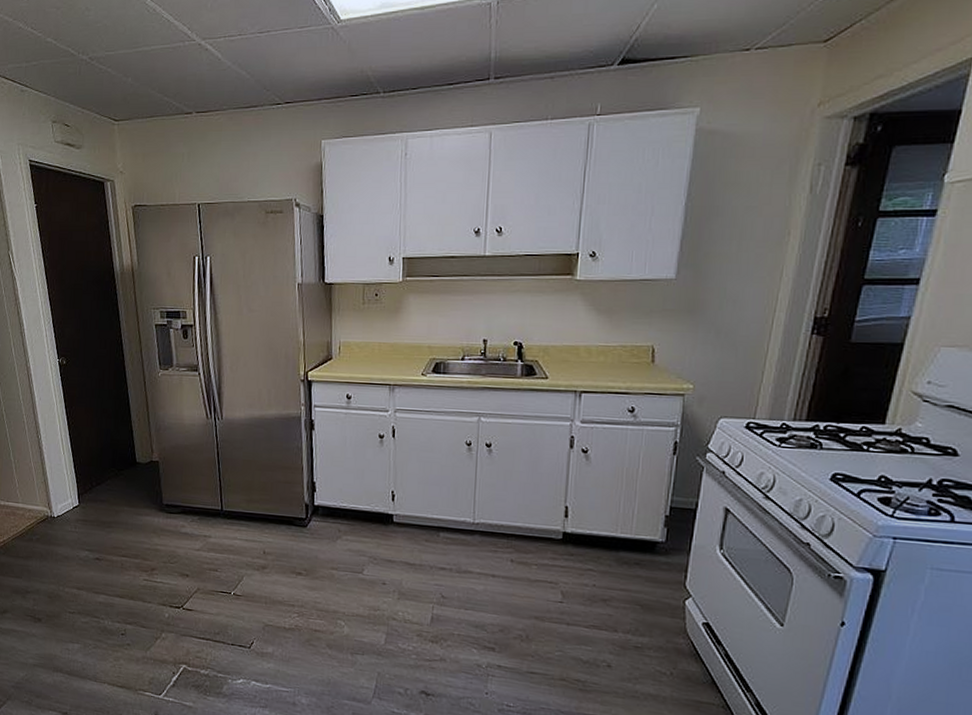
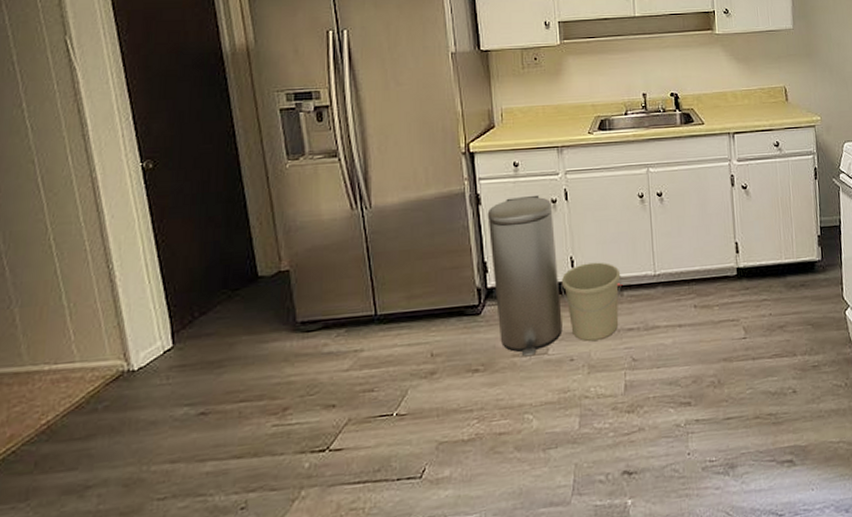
pedal bin: none [319,427,380,573] -> present [487,196,563,357]
bucket: none [380,499,439,572] -> present [561,262,621,342]

